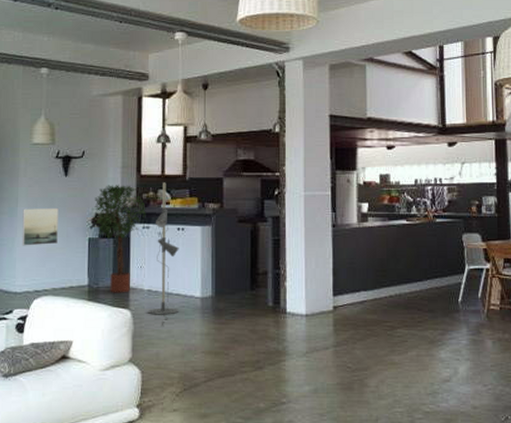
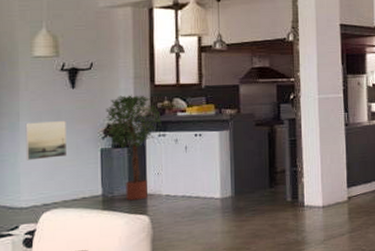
floor lamp: present [147,182,179,325] -> none [166,91,198,228]

